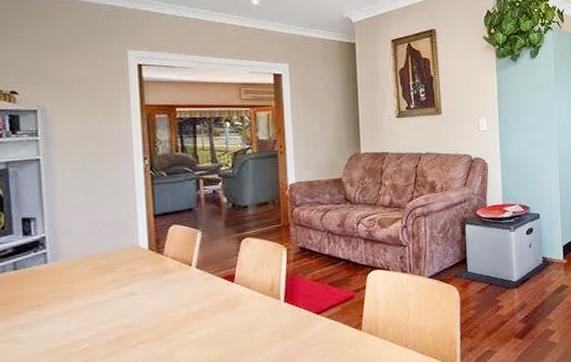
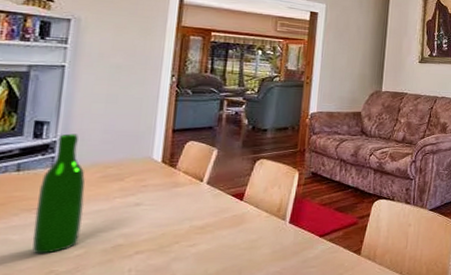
wine bottle: none [38,227,83,351] -> present [32,133,86,254]

